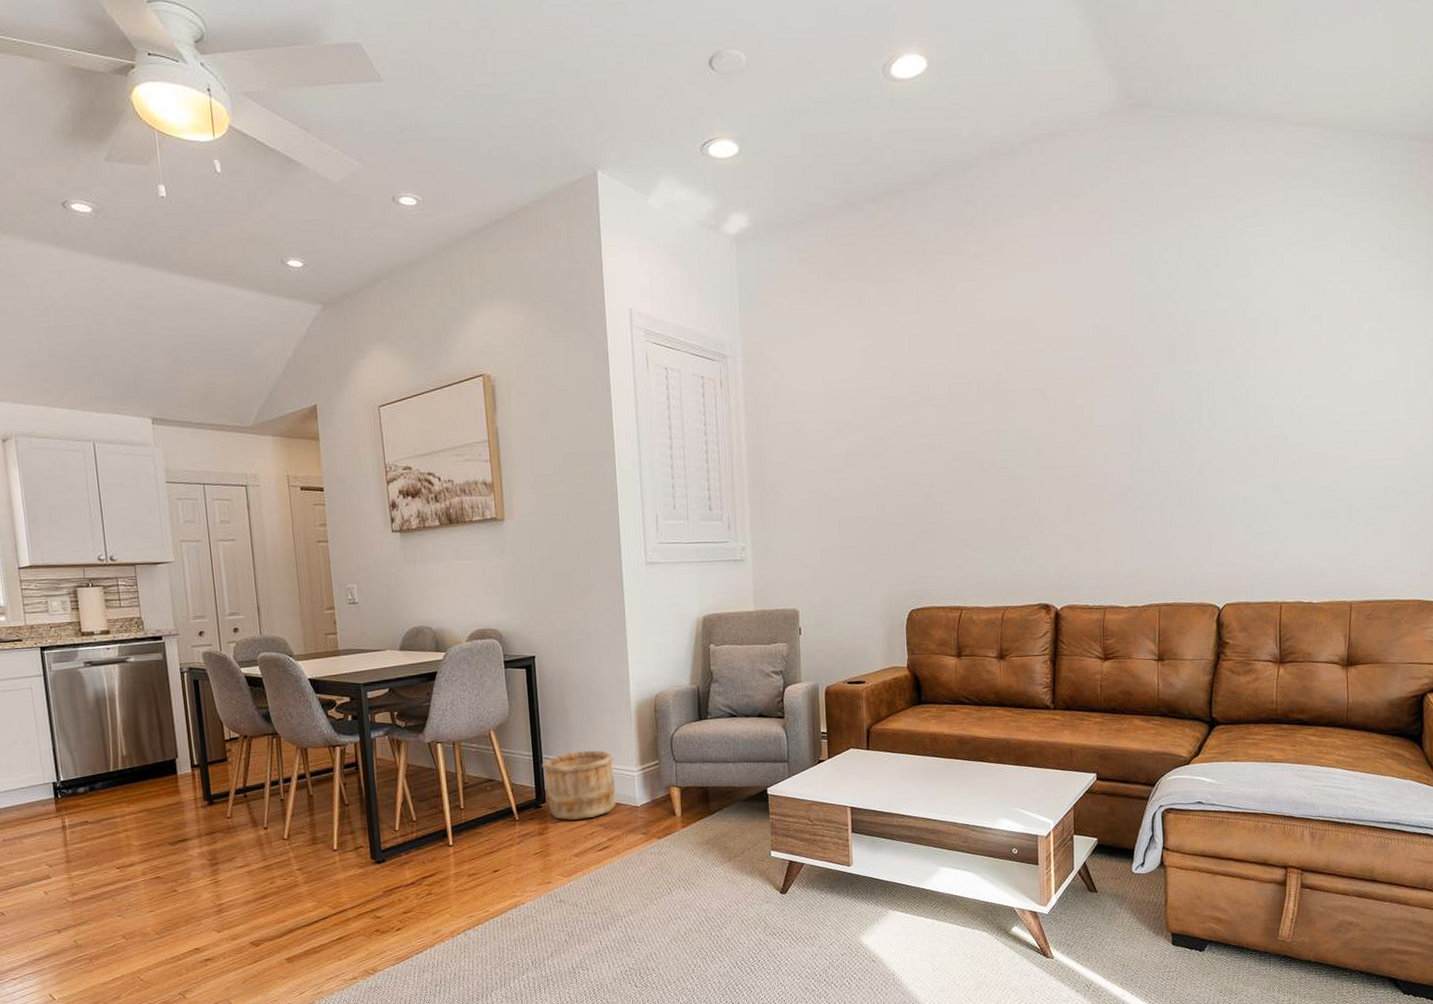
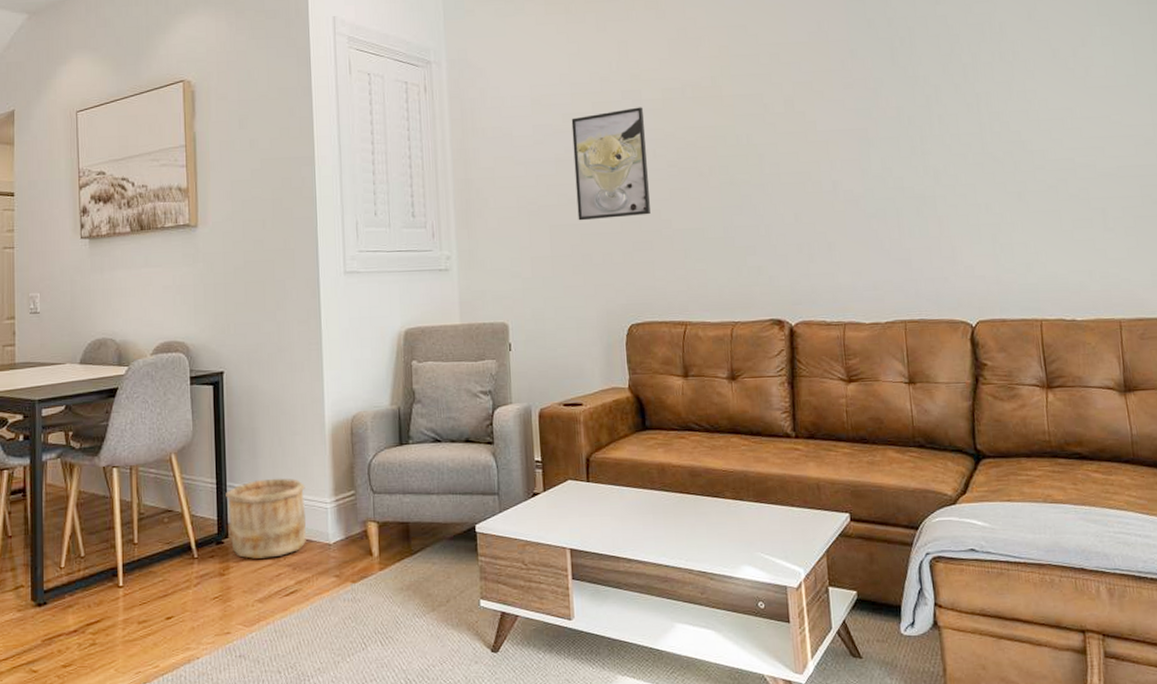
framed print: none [862,402,933,513] -> present [571,107,650,221]

